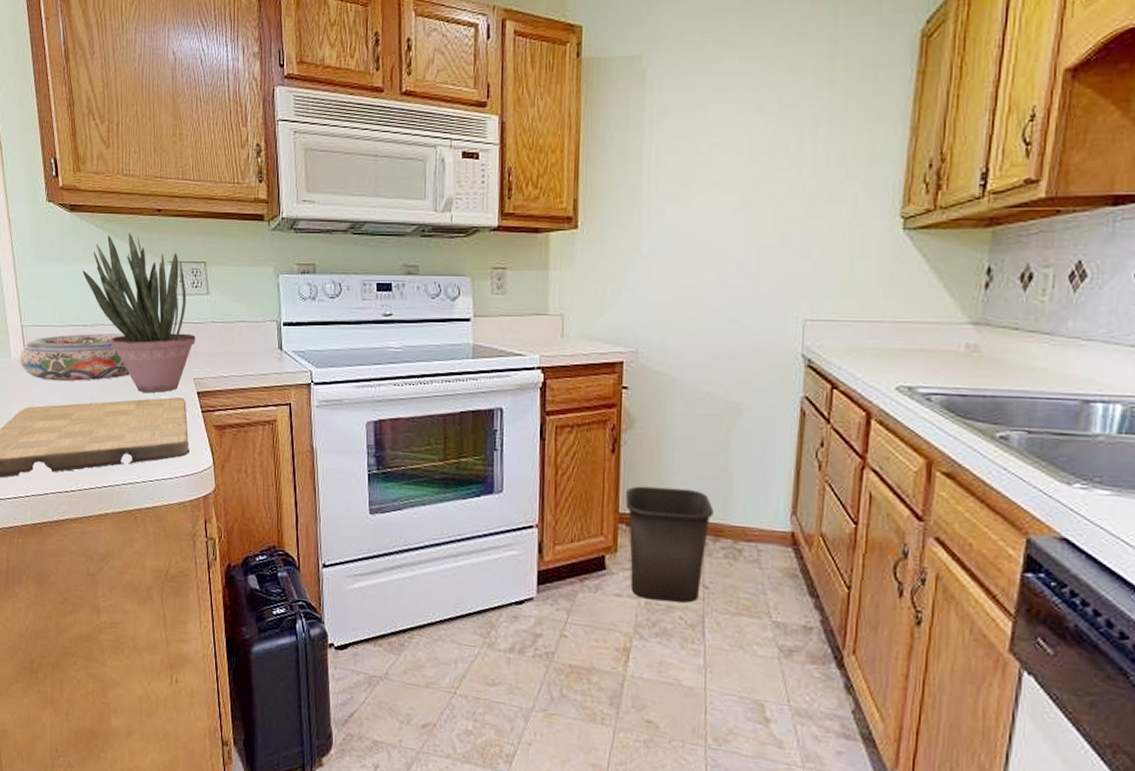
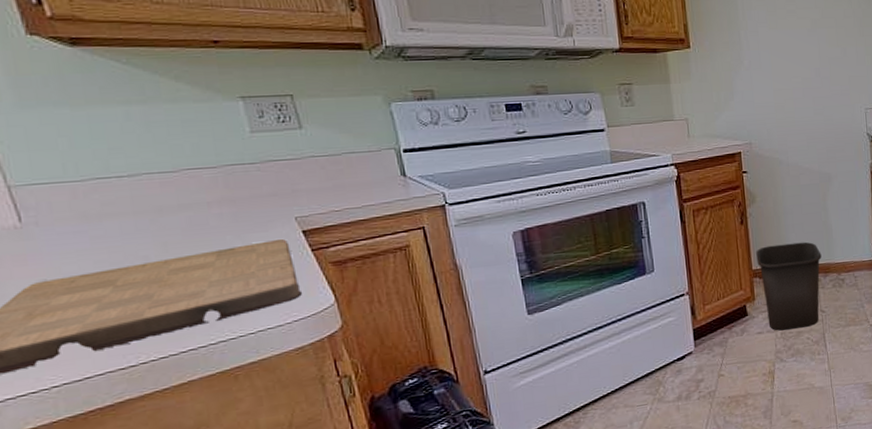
bowl: present [20,333,129,381] -> none [11,181,201,247]
potted plant: present [82,232,196,393] -> none [104,67,292,241]

